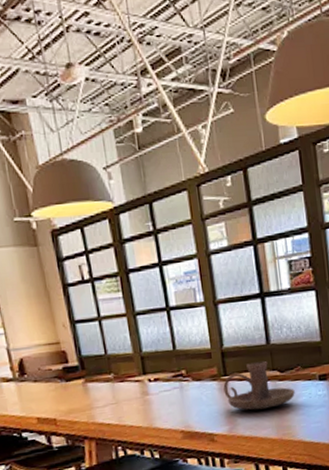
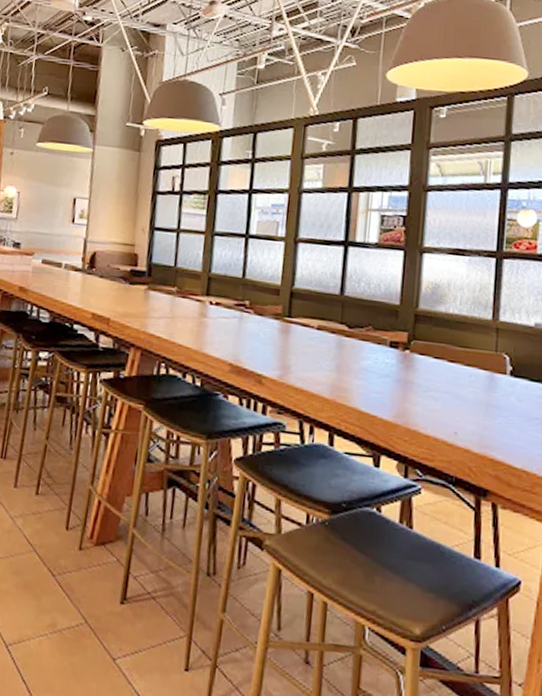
candle holder: present [223,360,295,411] -> none [284,310,360,364]

